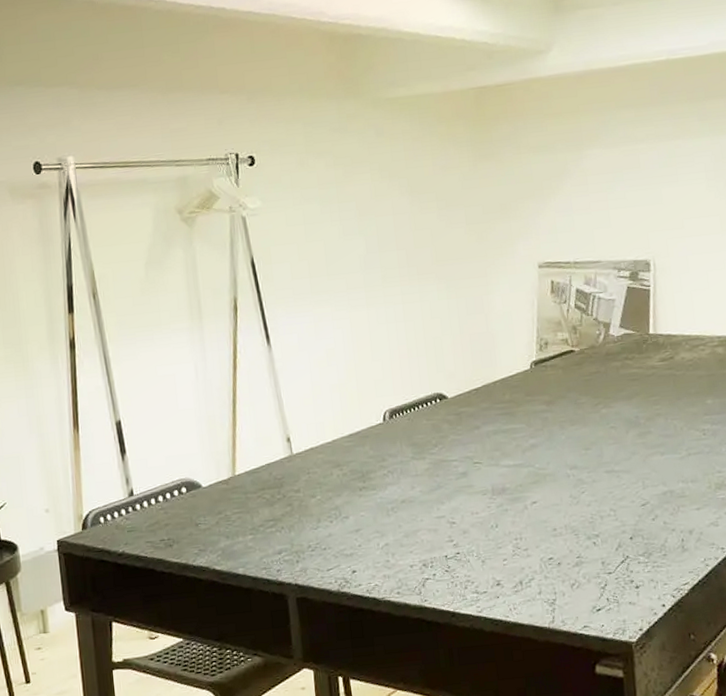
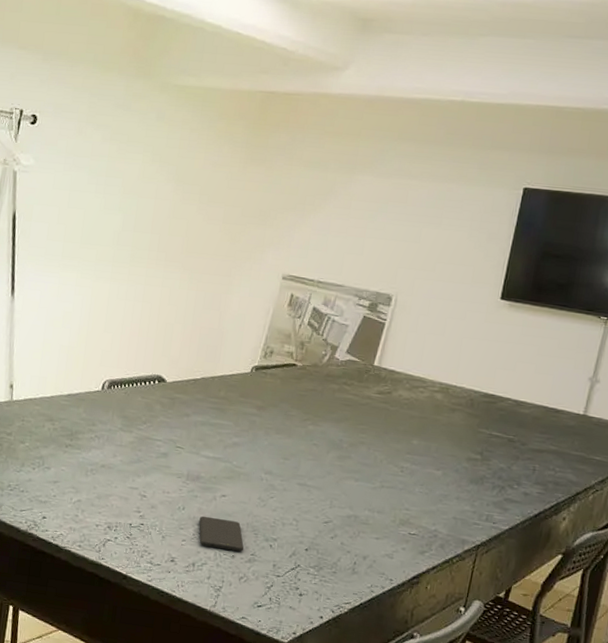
smartphone: none [515,526,568,561] -> present [199,516,244,552]

